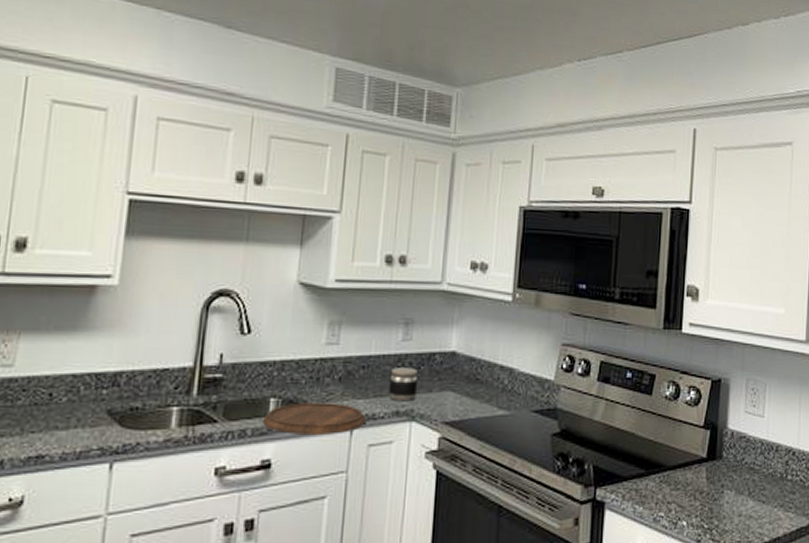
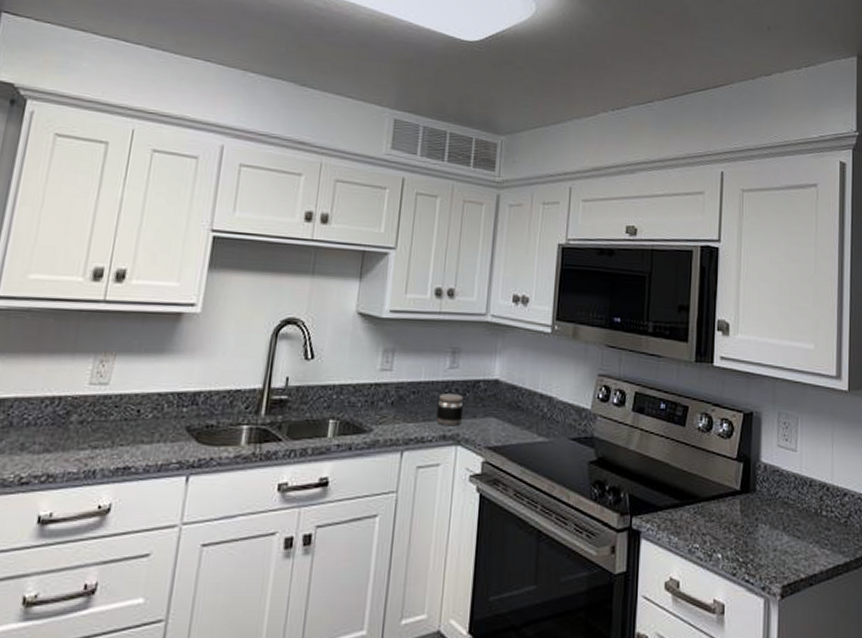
cutting board: present [263,403,367,436] -> none [322,424,416,457]

